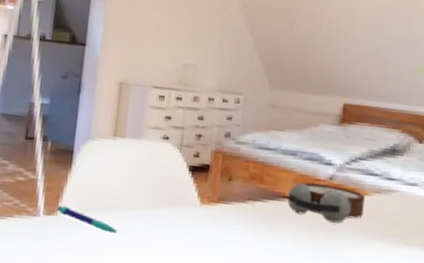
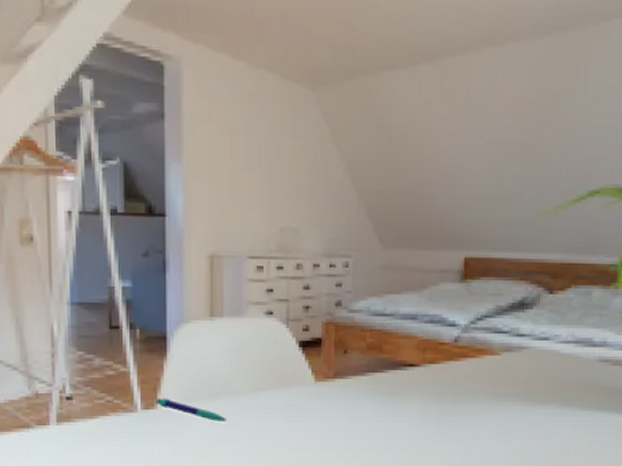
alarm clock: present [287,182,366,223] -> none [409,347,495,387]

